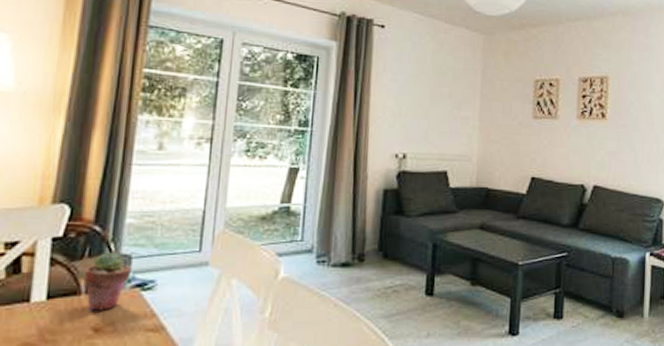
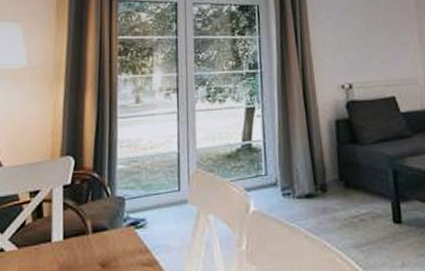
potted succulent: present [83,251,131,311] -> none [89,194,125,248]

